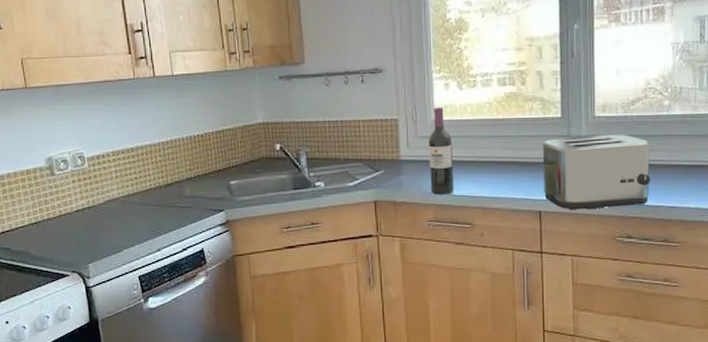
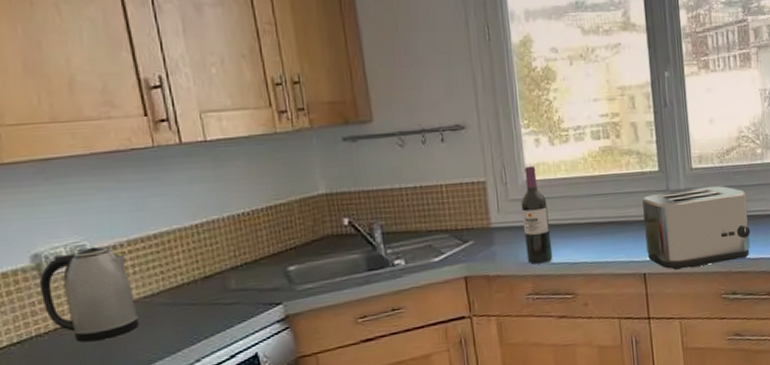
kettle: none [50,154,118,228] -> present [39,246,139,342]

